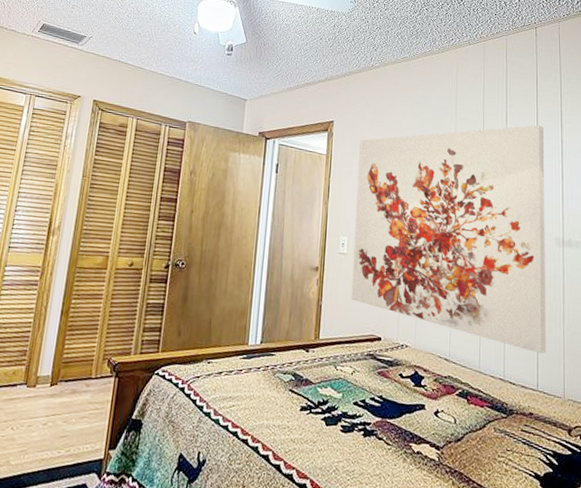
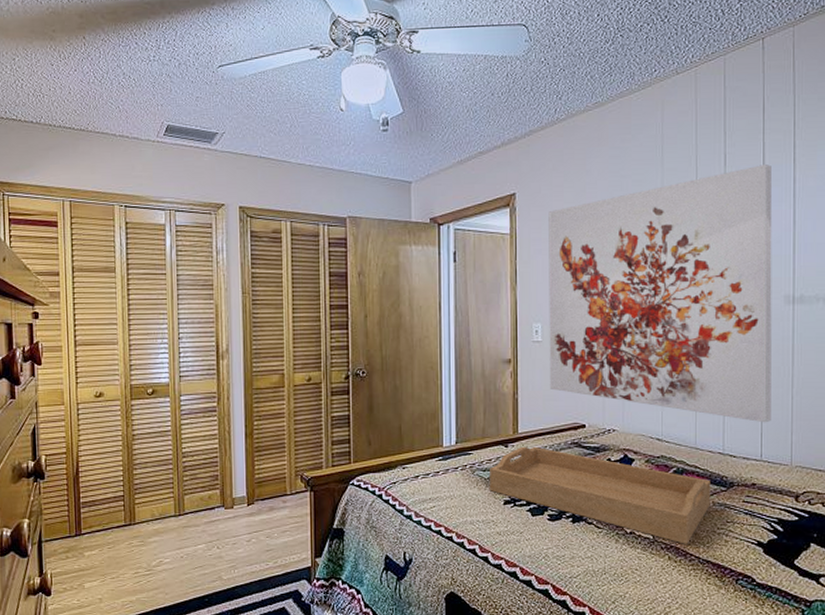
serving tray: none [288,352,492,470] -> present [490,446,711,544]

